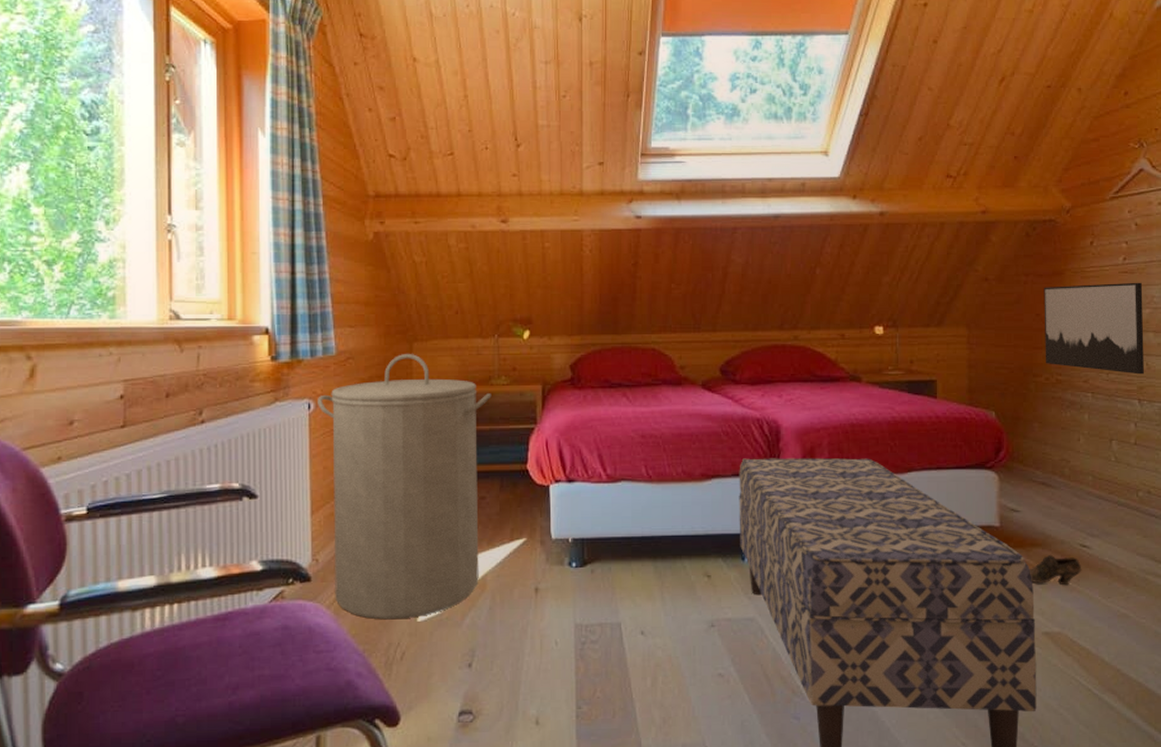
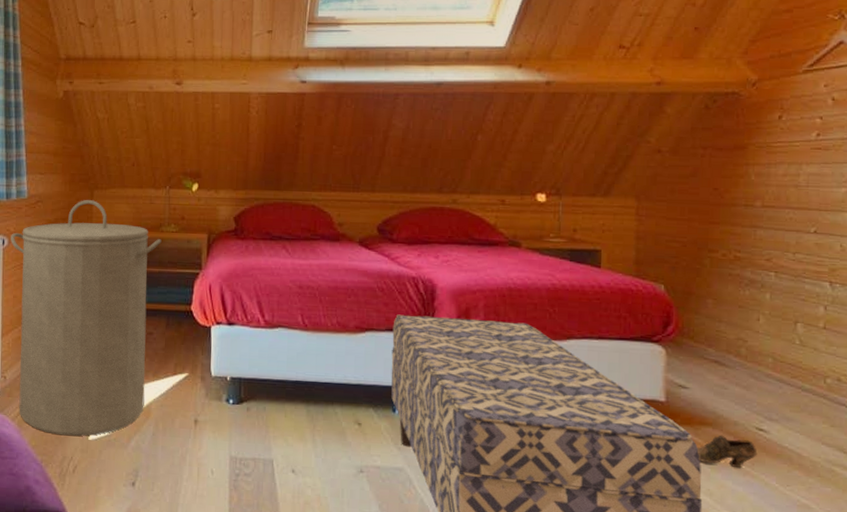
wall art: present [1044,282,1145,375] -> none [722,159,839,256]

